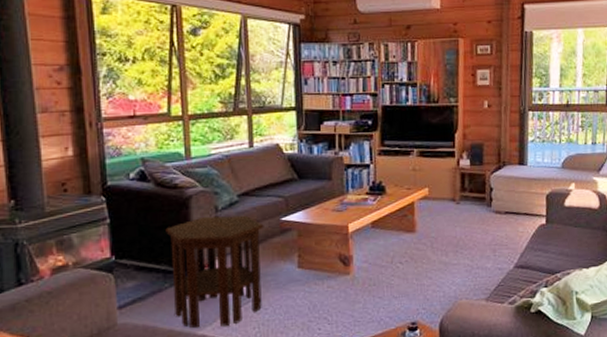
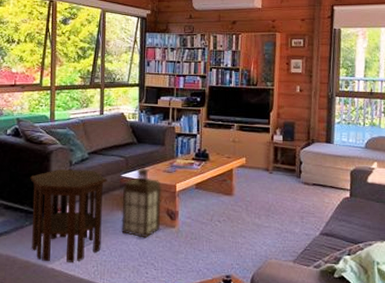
lantern: none [284,208,333,290] -> present [121,168,161,238]

